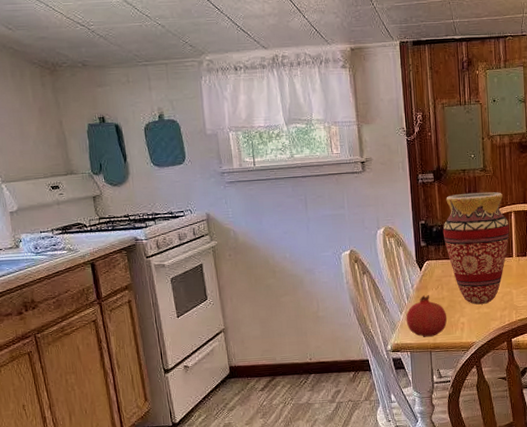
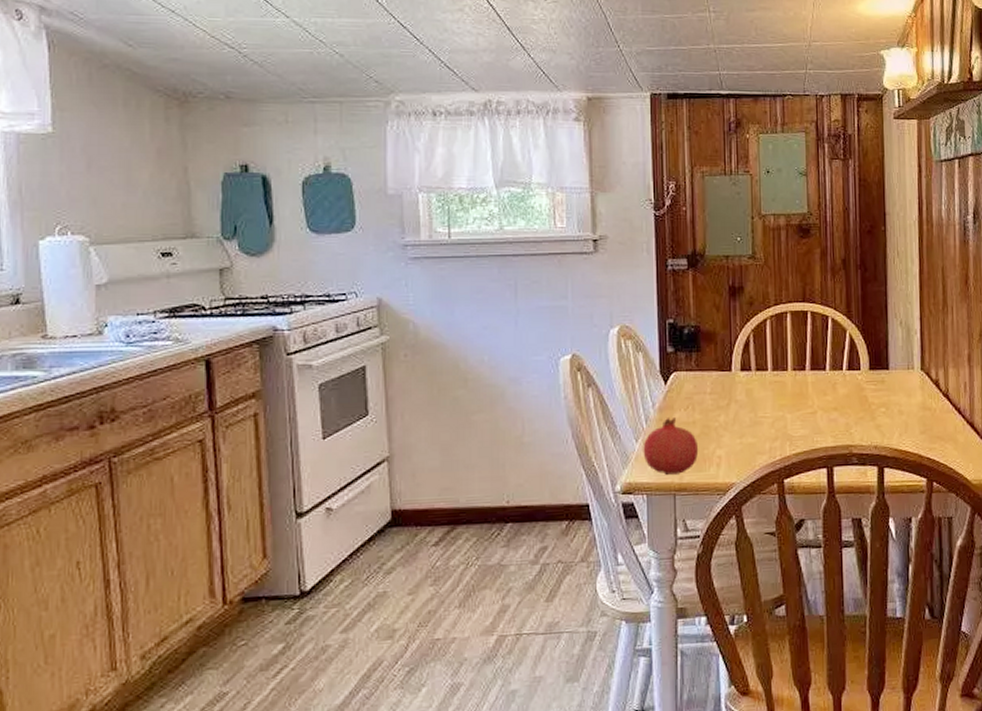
vase: present [442,191,510,305] -> none [696,285,784,432]

